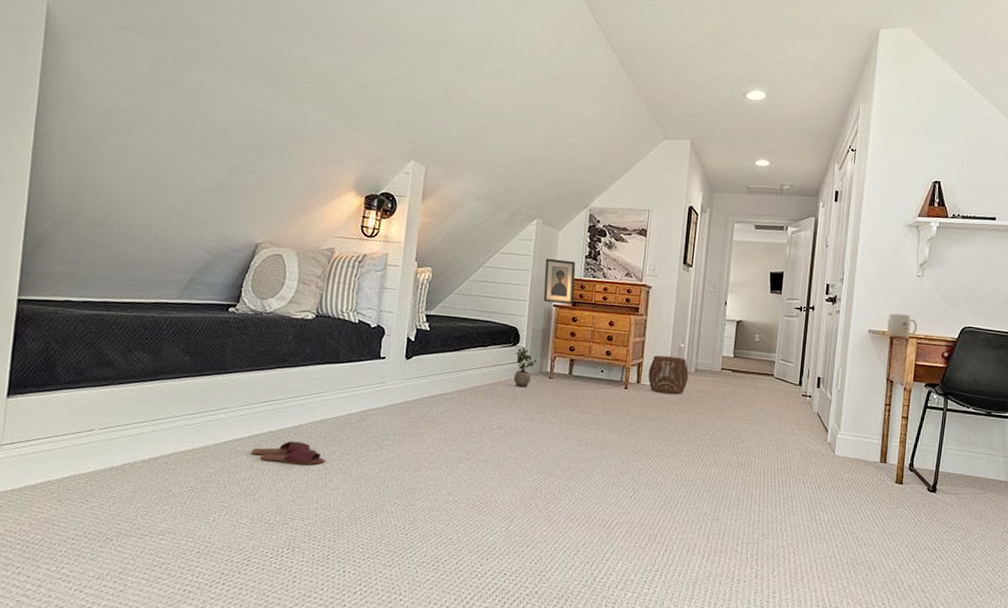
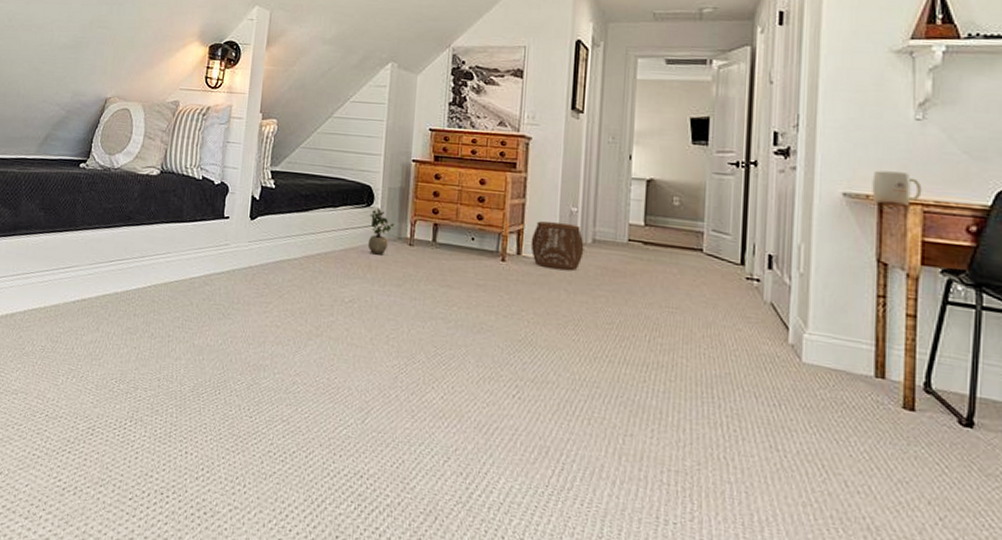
slippers: present [252,441,325,465] -> none [98,304,168,331]
picture frame: present [543,258,576,305] -> none [400,106,438,160]

